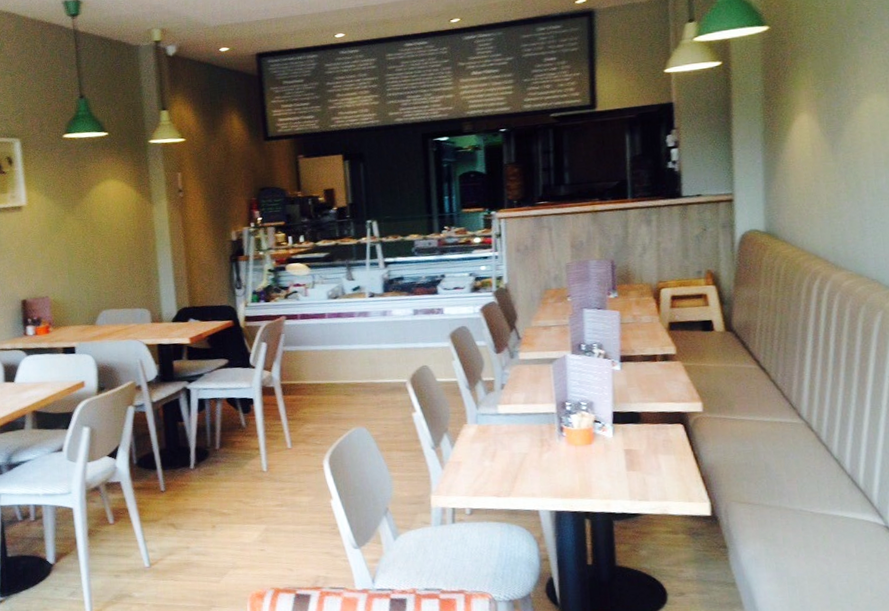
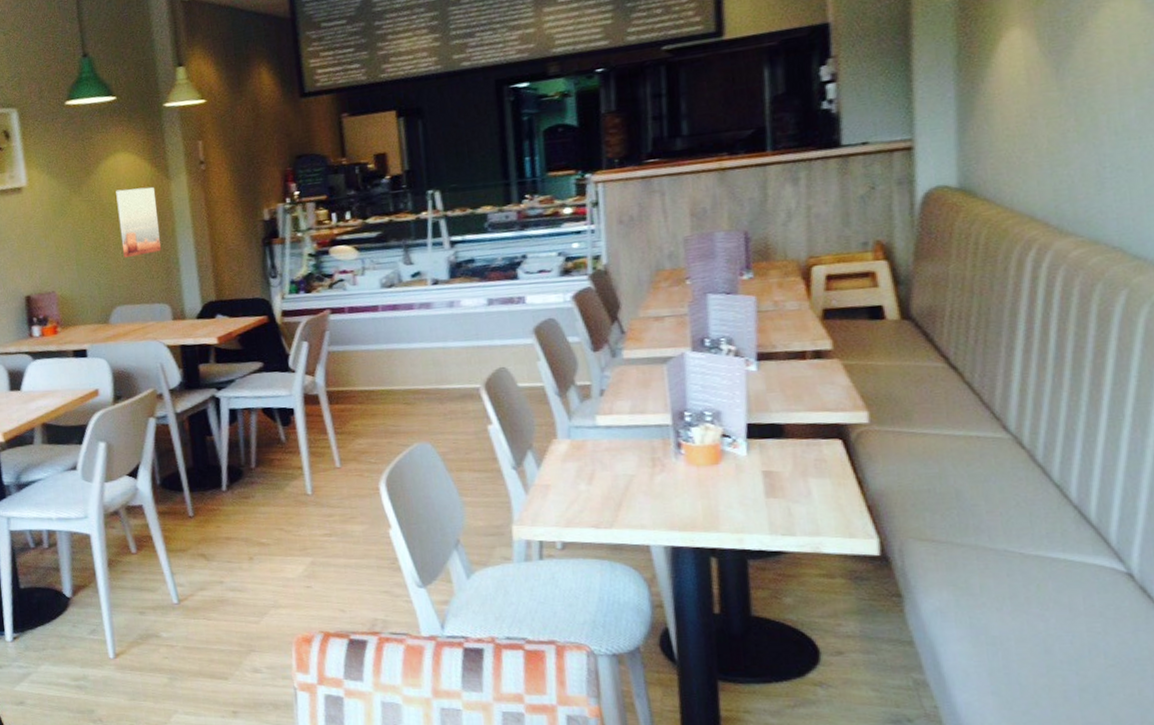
wall art: none [105,209,144,270] -> present [116,187,162,259]

